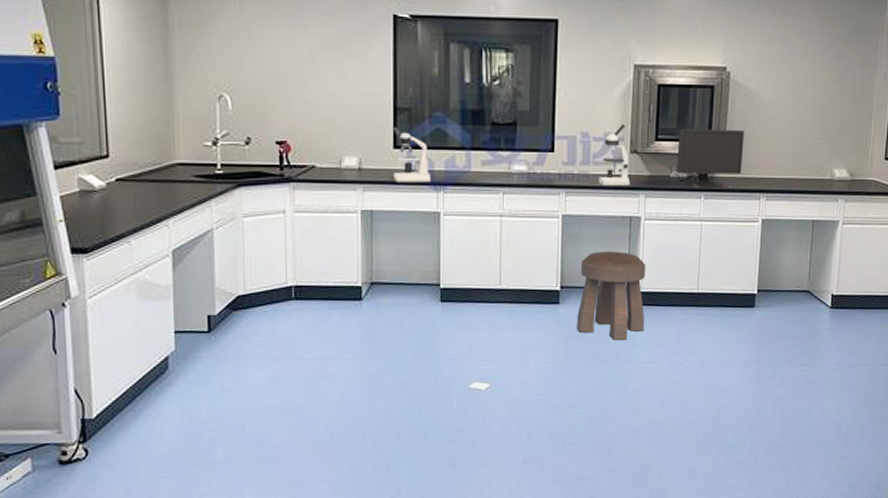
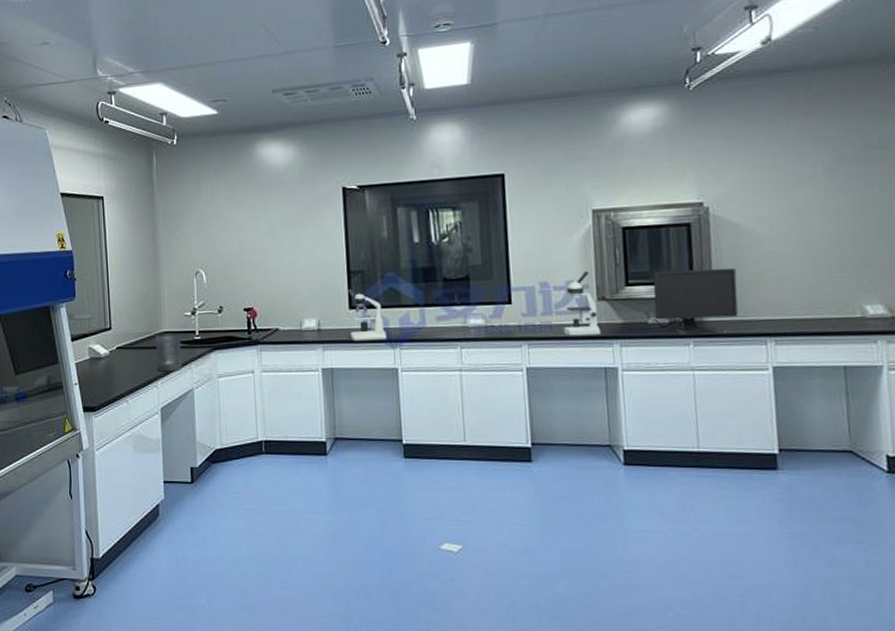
container: none [166,165,200,210] -> present [155,333,182,372]
stool: present [577,251,646,340] -> none [552,405,636,504]

